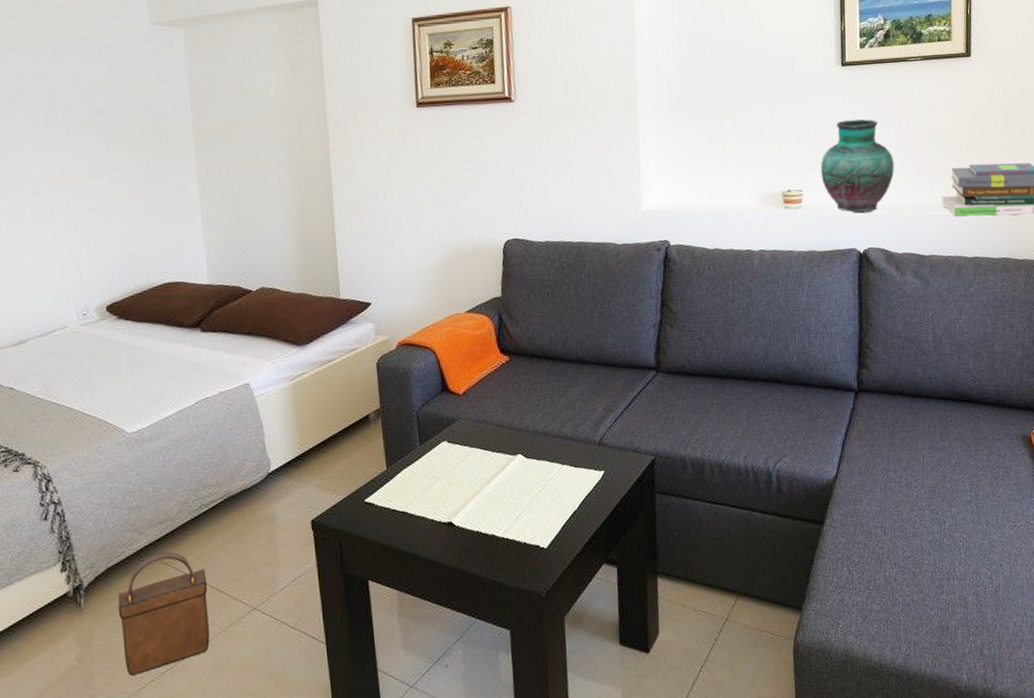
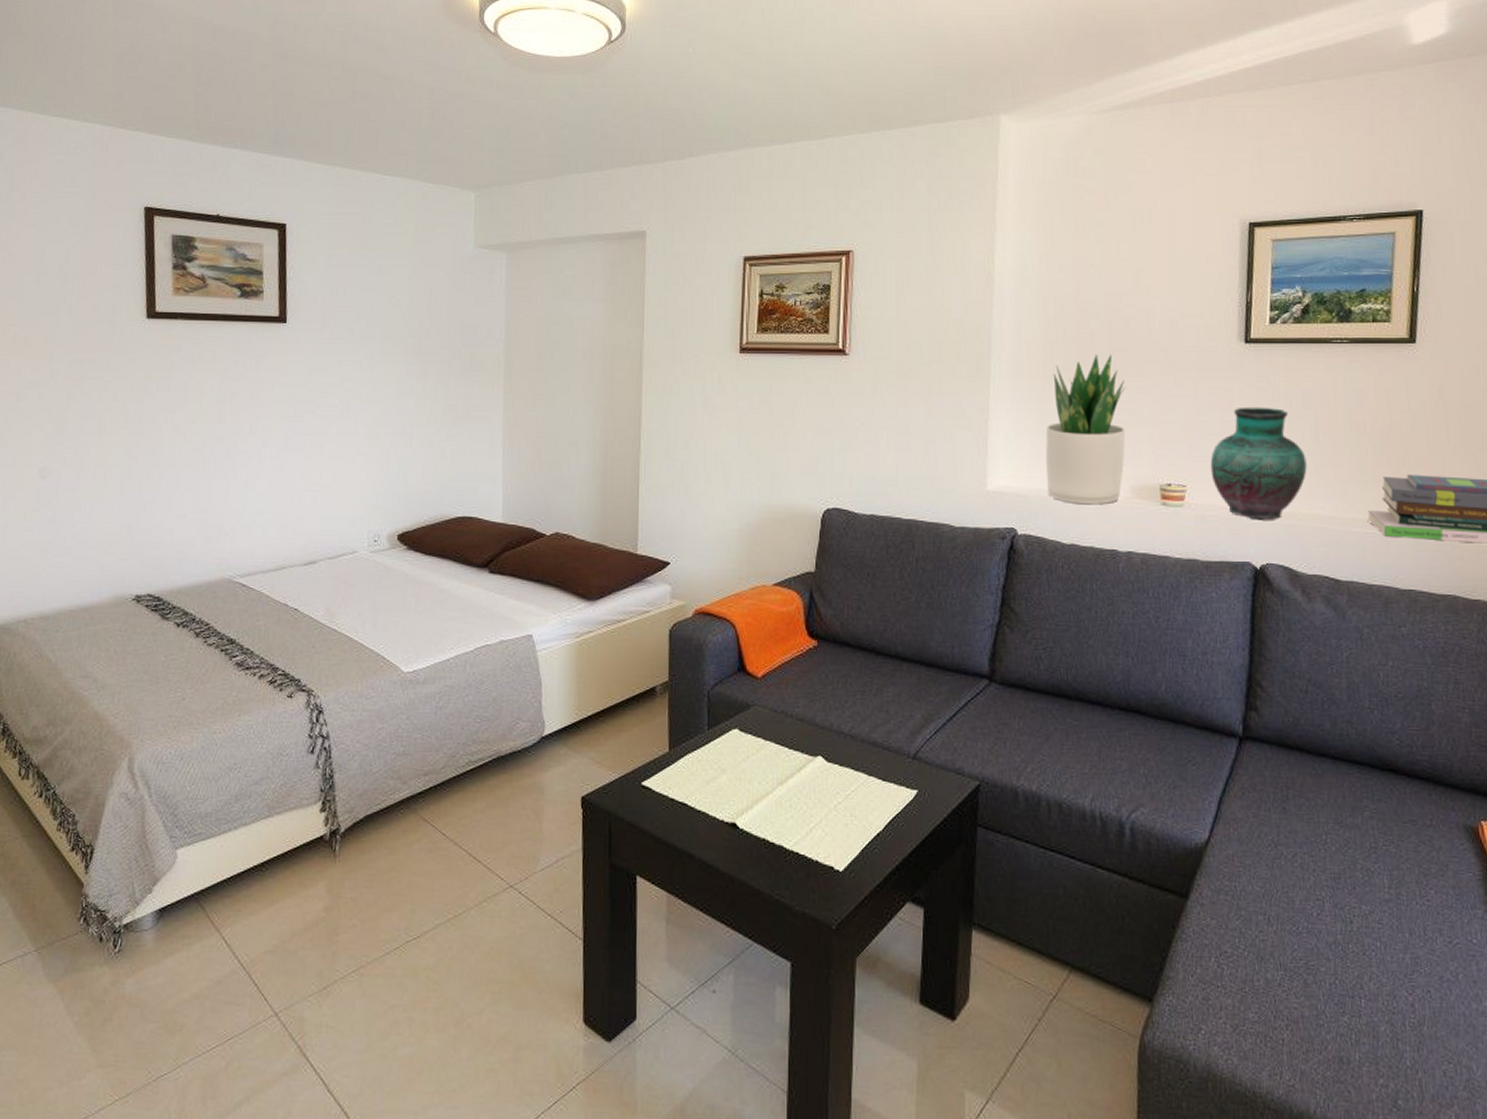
handbag: present [118,551,210,676] -> none [371,807,466,938]
planter: none [687,84,753,215] -> present [1045,355,1126,505]

